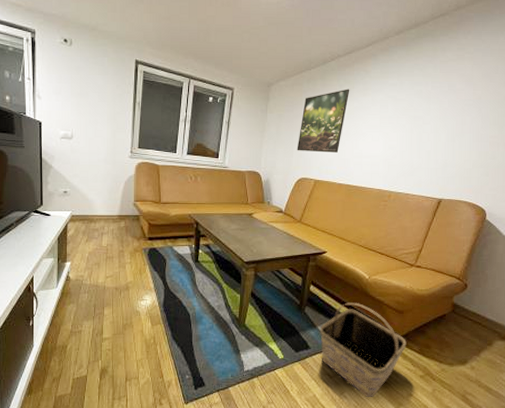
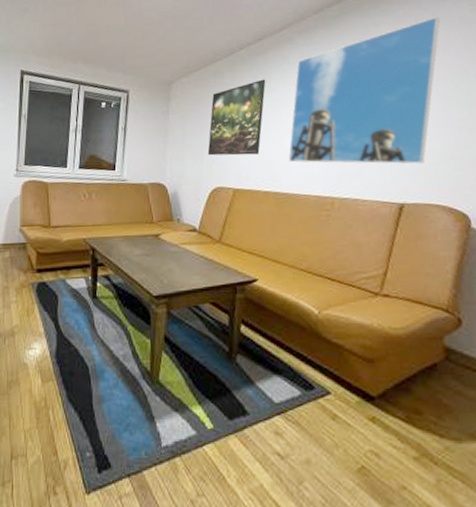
basket: present [319,302,407,397] -> none [258,348,386,489]
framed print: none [360,48,492,169] -> present [288,16,440,165]

